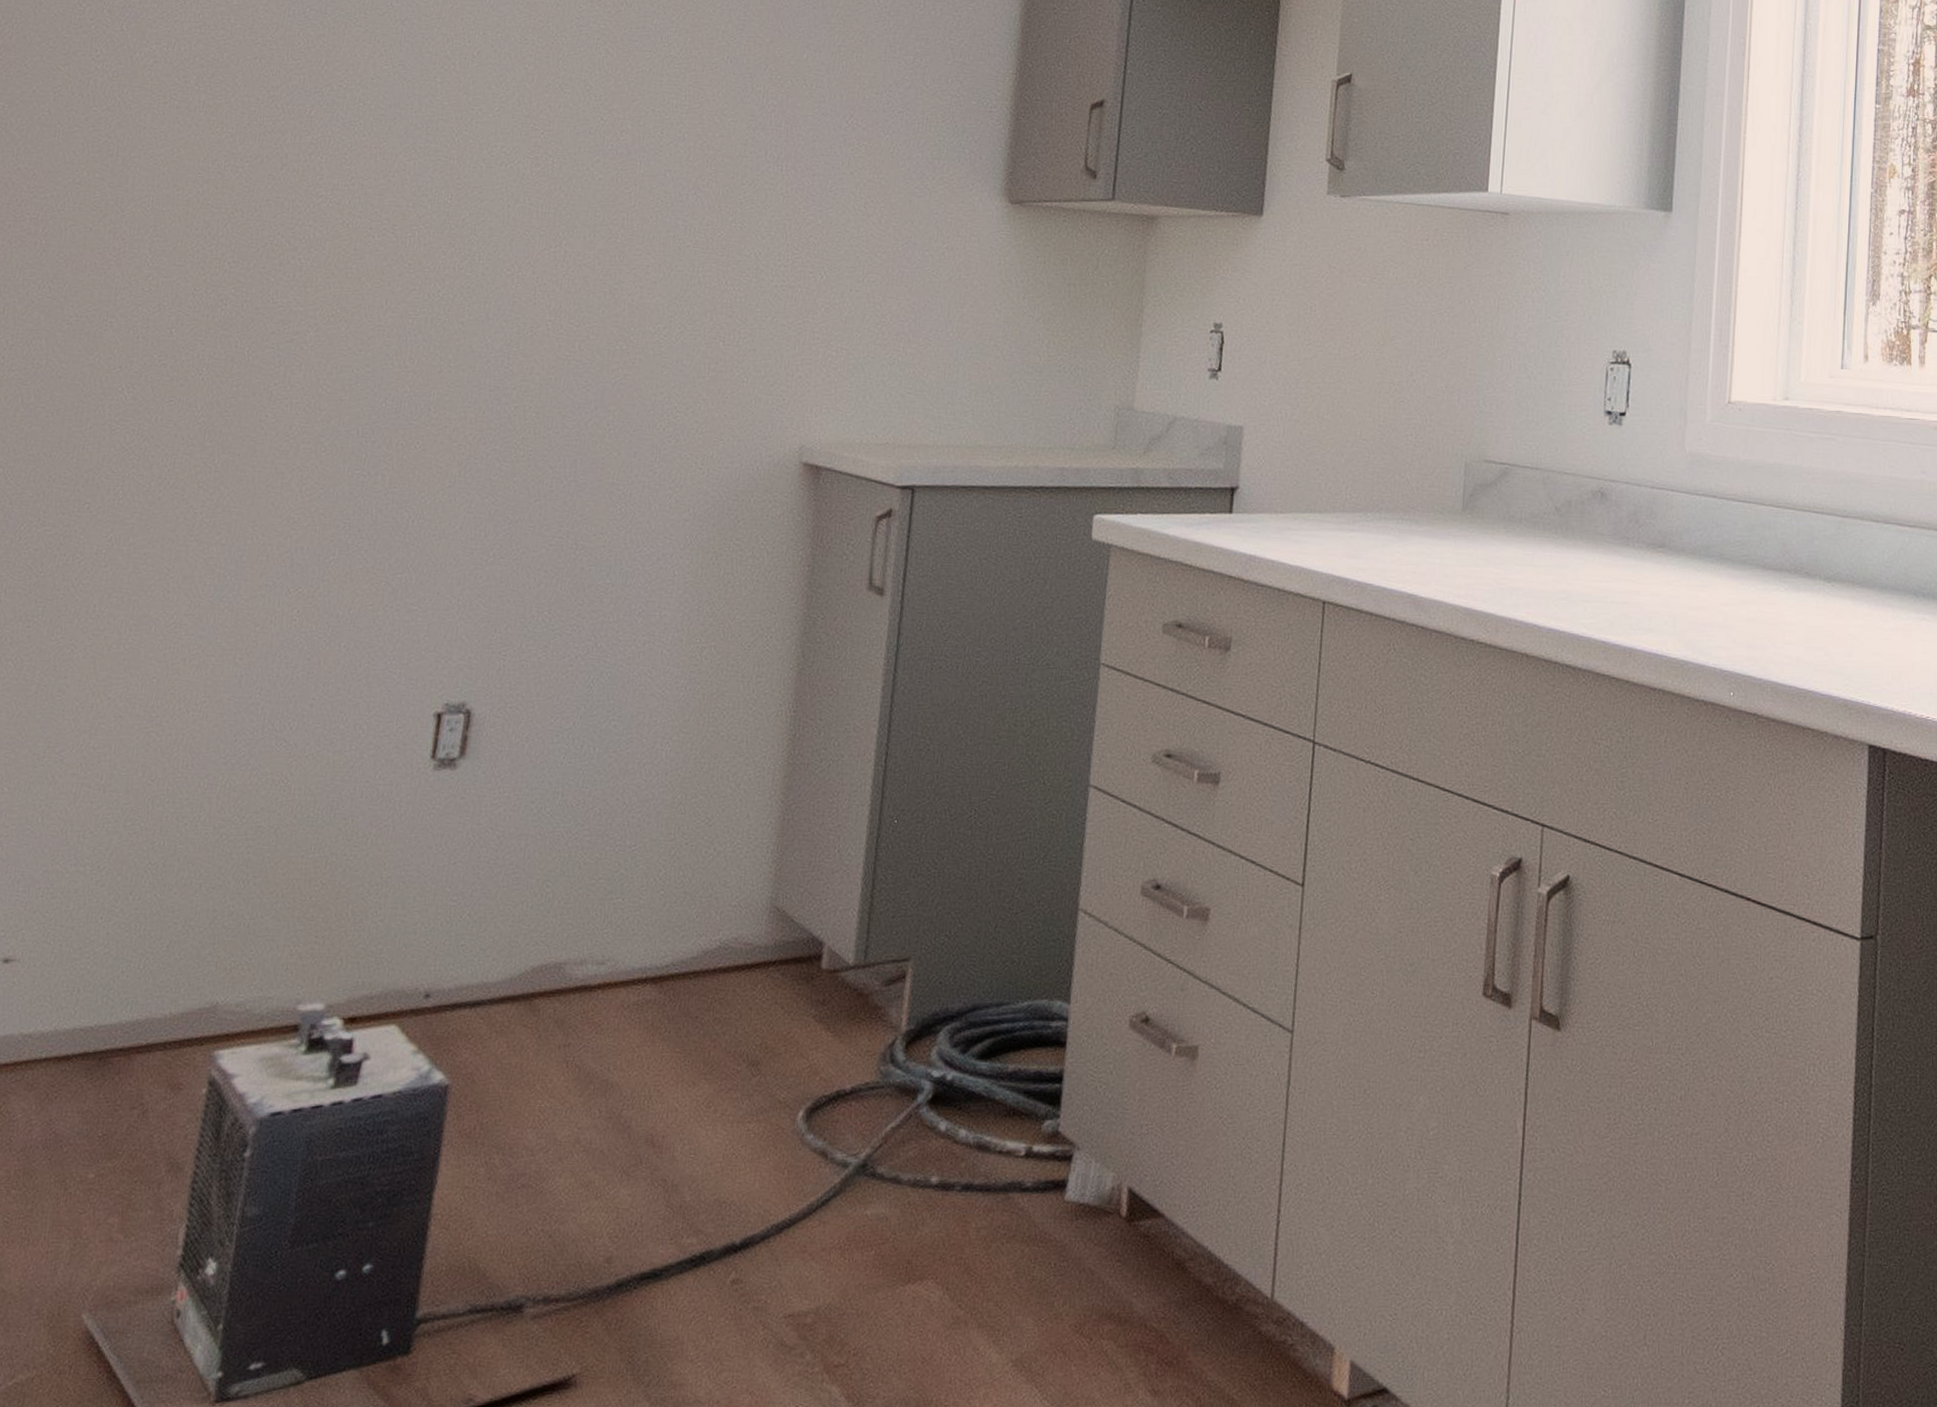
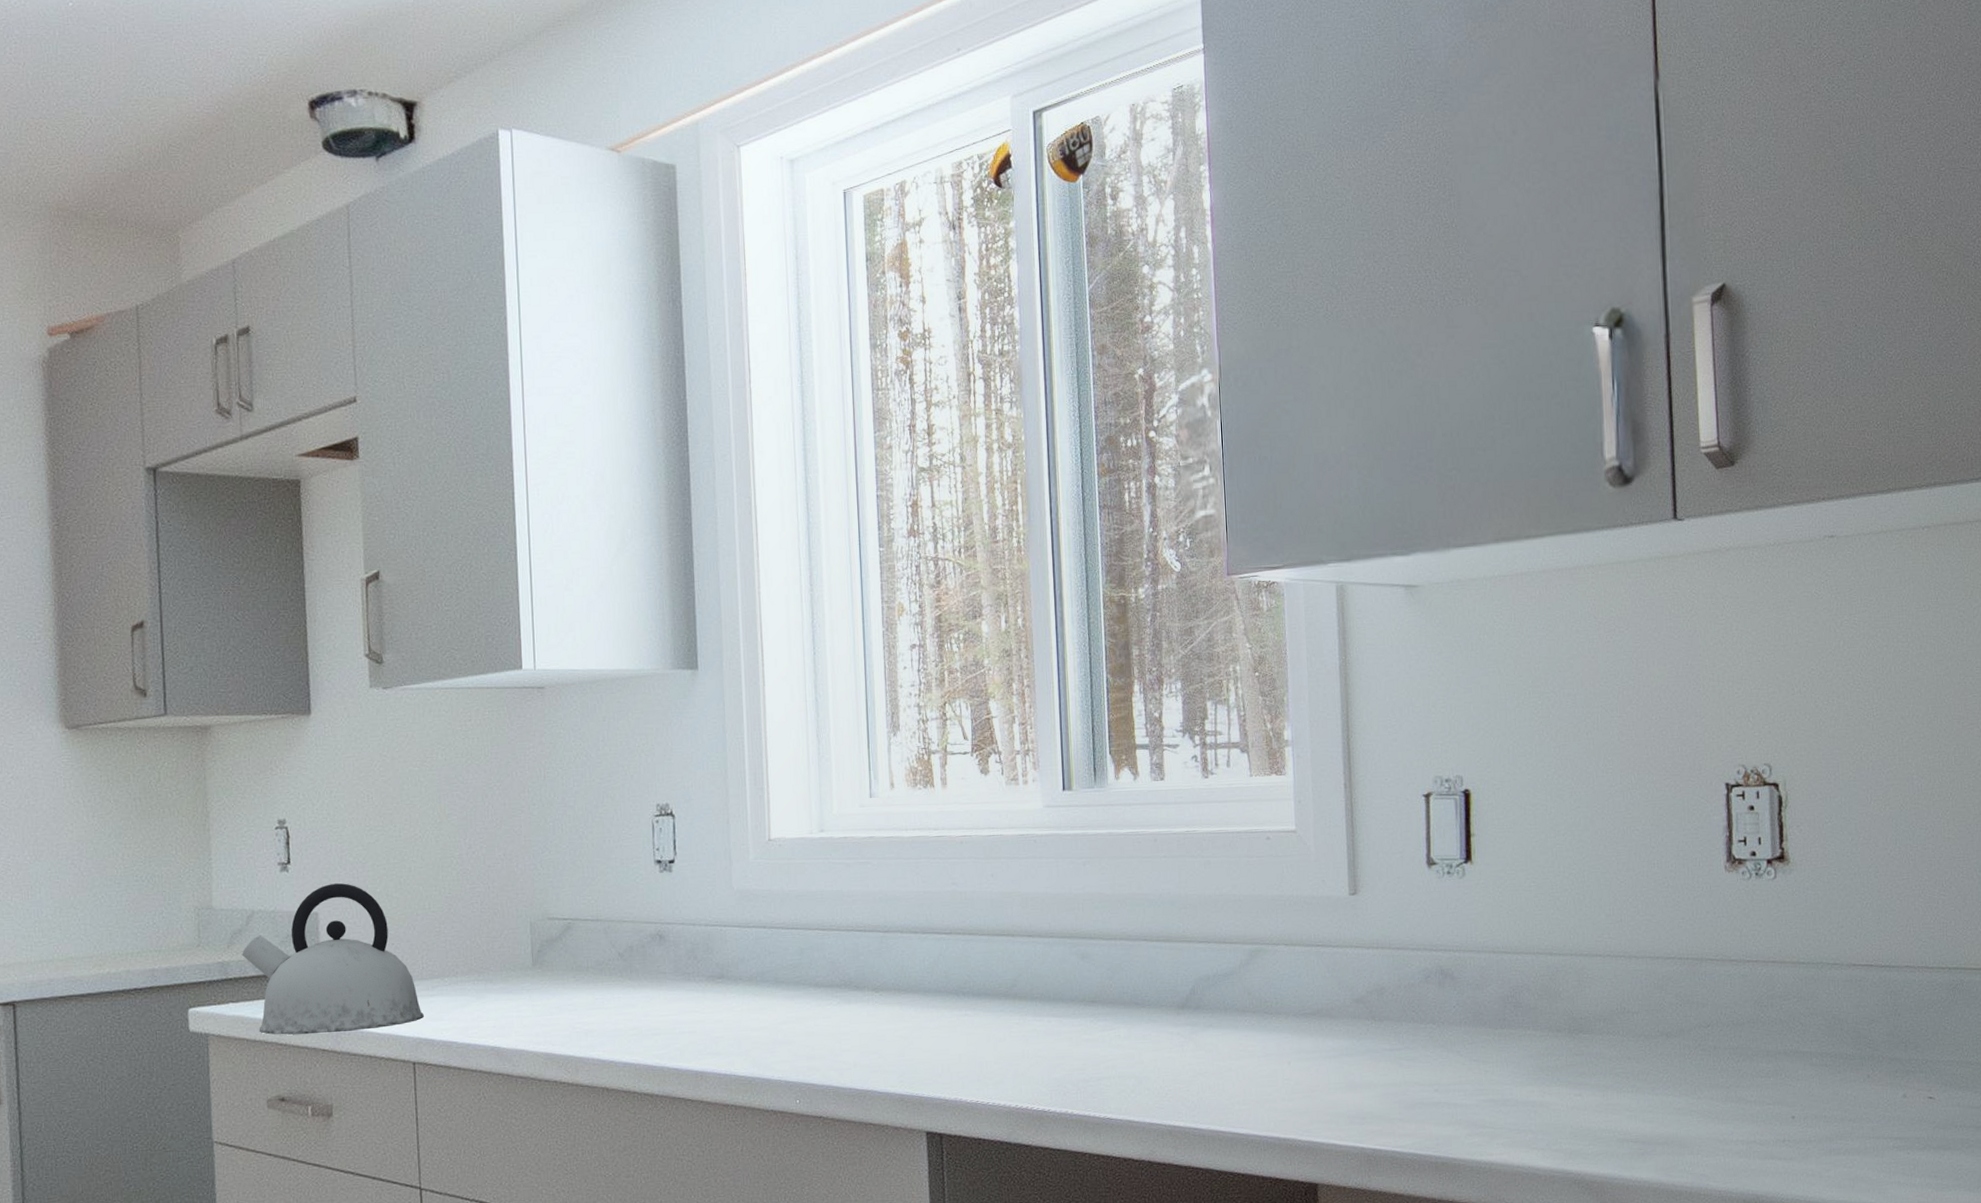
kettle: none [1157,397,1341,560] -> present [242,883,424,1035]

